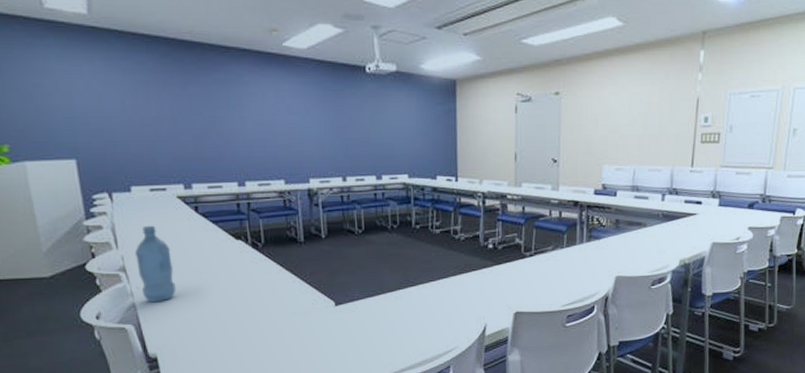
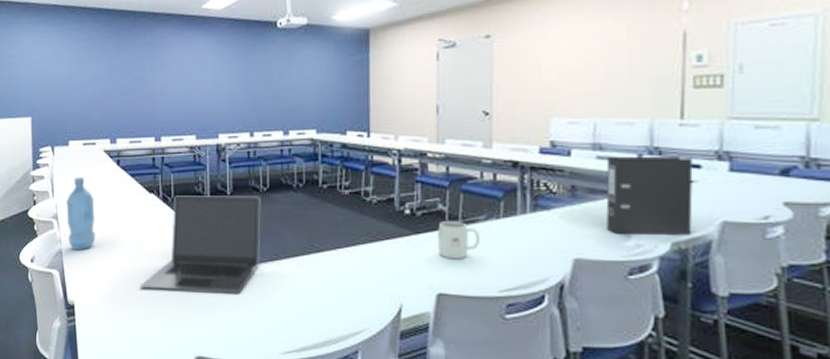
laptop: none [232,238,358,334] -> present [139,196,261,294]
mug: none [515,251,548,284] -> present [438,220,480,260]
binder: none [639,195,697,256] -> present [606,155,693,235]

